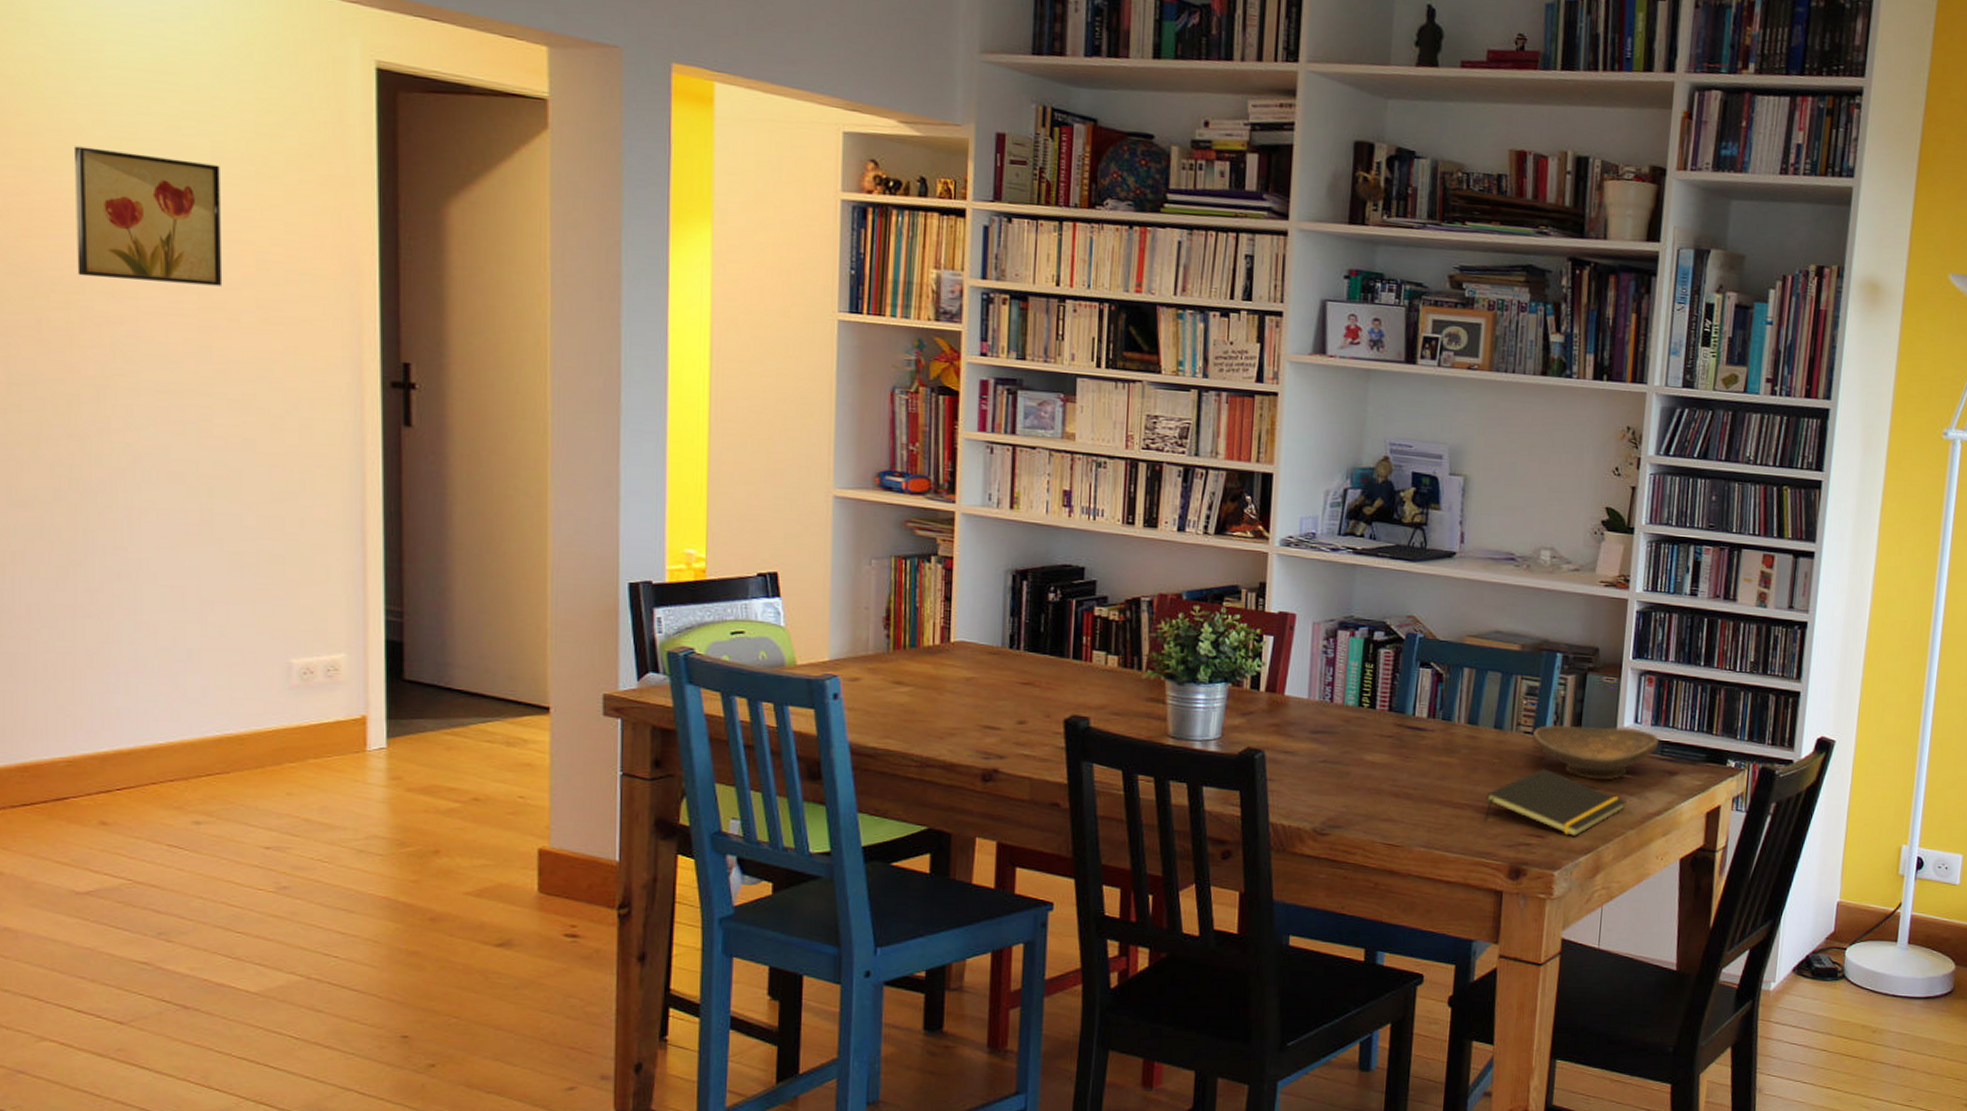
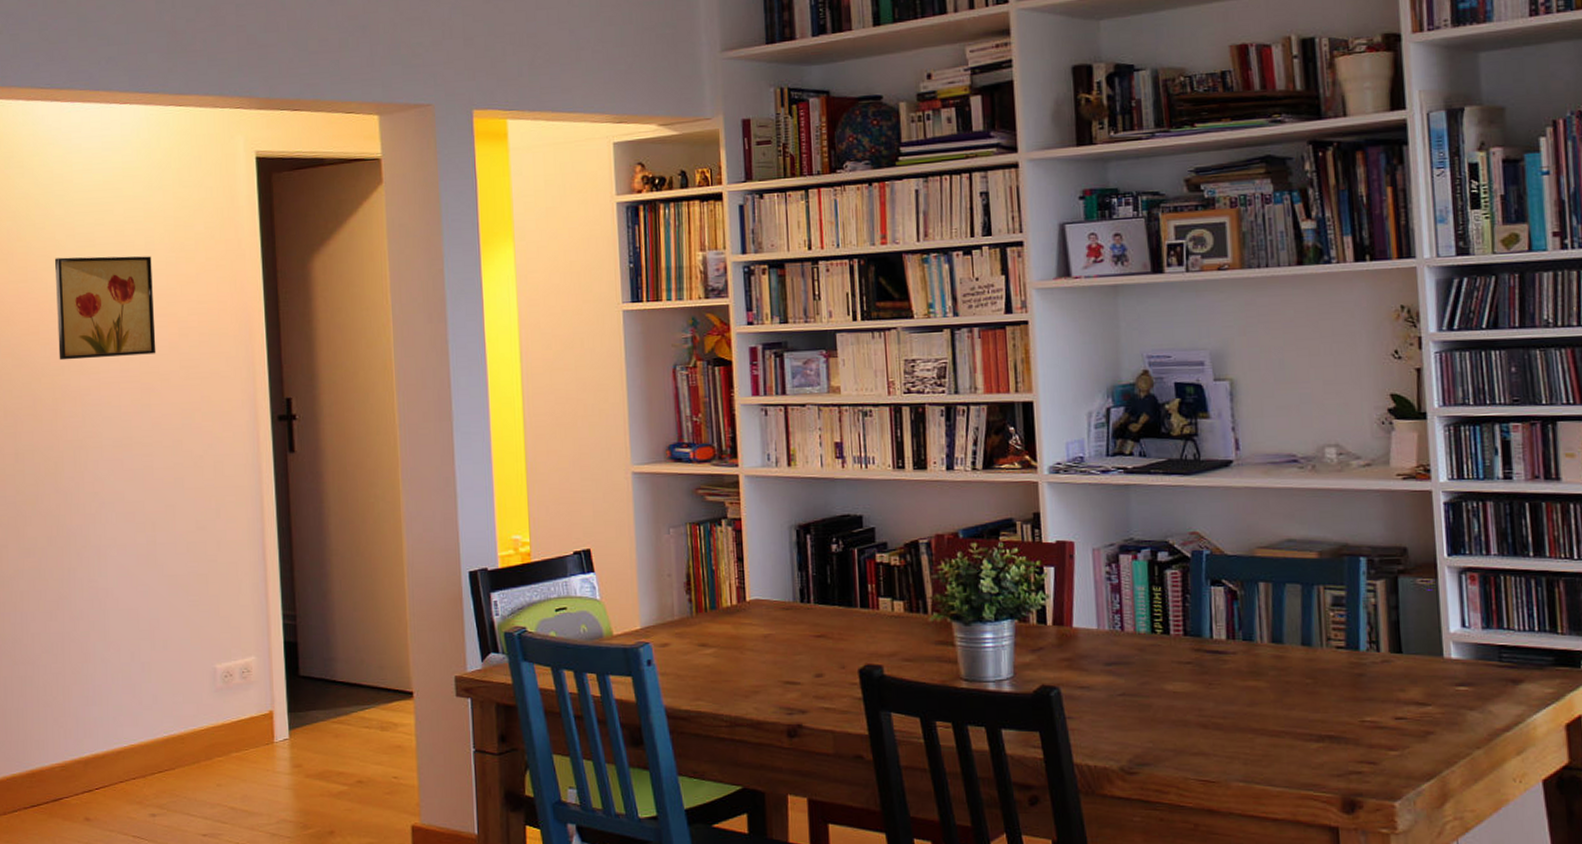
notepad: present [1484,768,1627,837] -> none [1304,686,1467,762]
decorative bowl: present [1533,725,1660,780] -> none [1346,634,1495,695]

